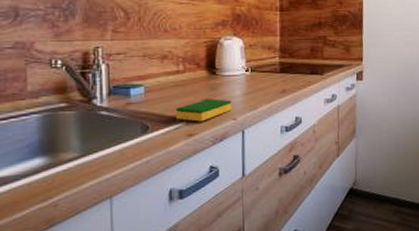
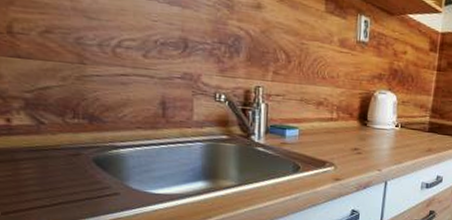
dish sponge: present [175,99,232,122] -> none [325,148,379,169]

